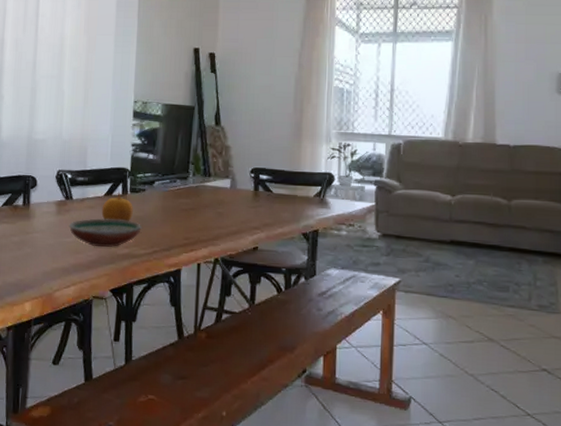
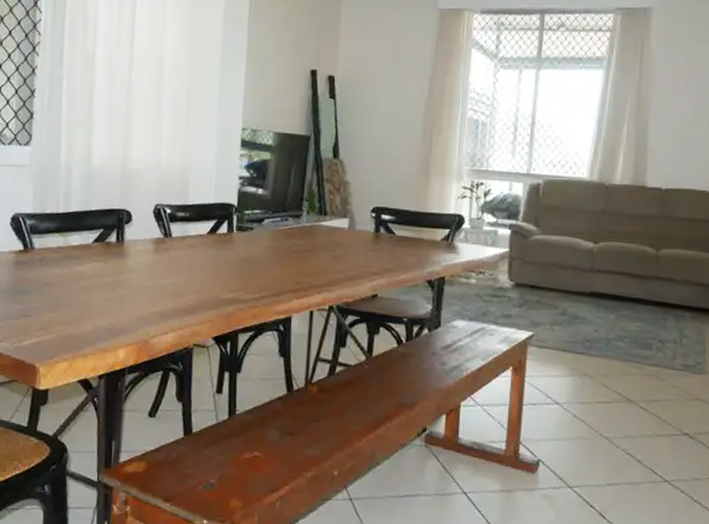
decorative bowl: present [68,218,142,247] -> none [167,258,249,291]
fruit: present [101,192,133,221] -> none [204,230,240,263]

